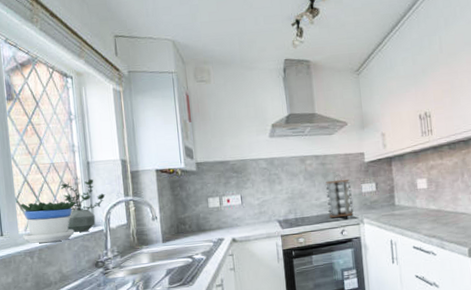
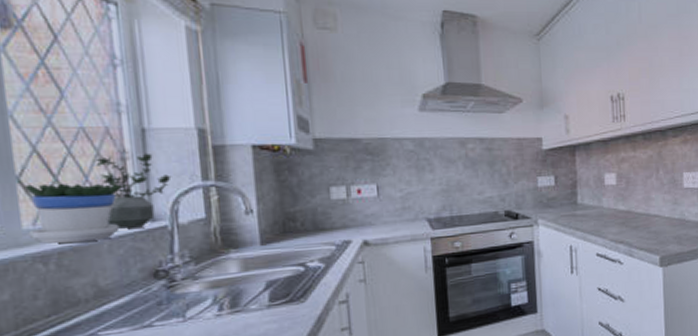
spice rack: present [325,174,353,218] -> none [492,163,526,218]

